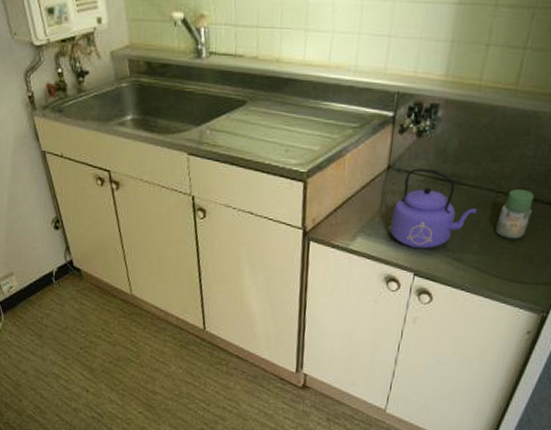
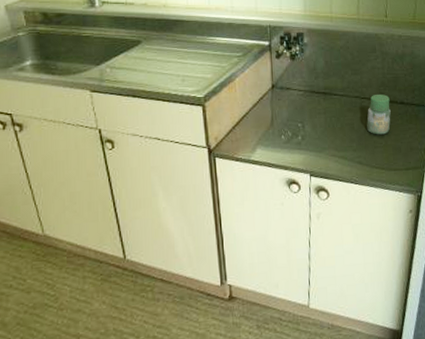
kettle: present [389,168,477,250] -> none [282,85,349,153]

